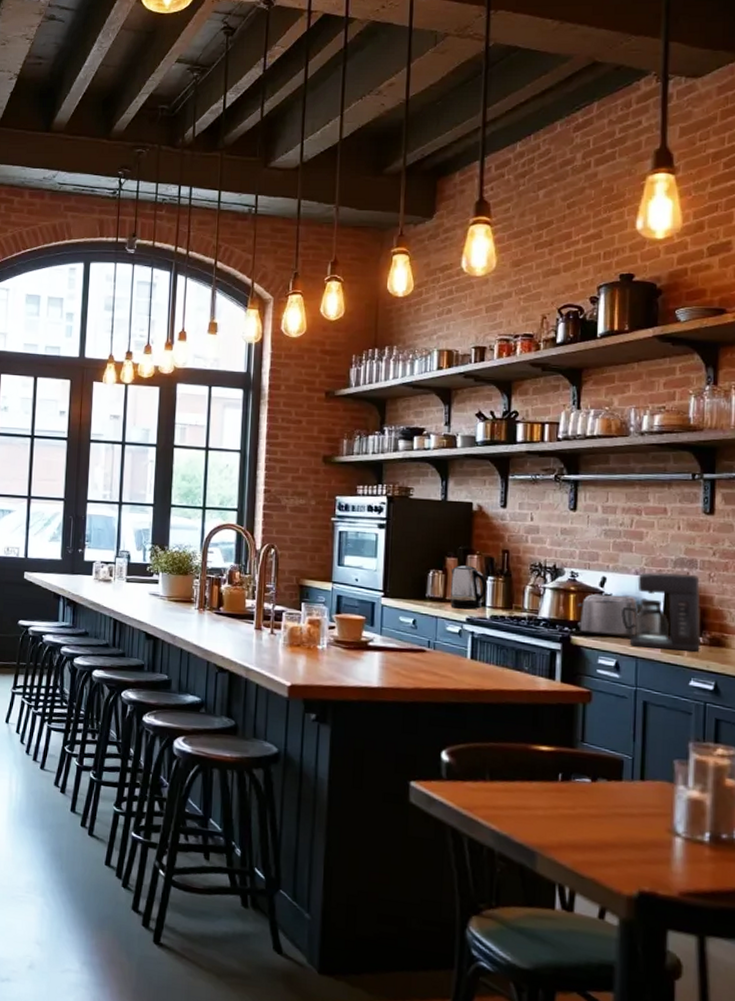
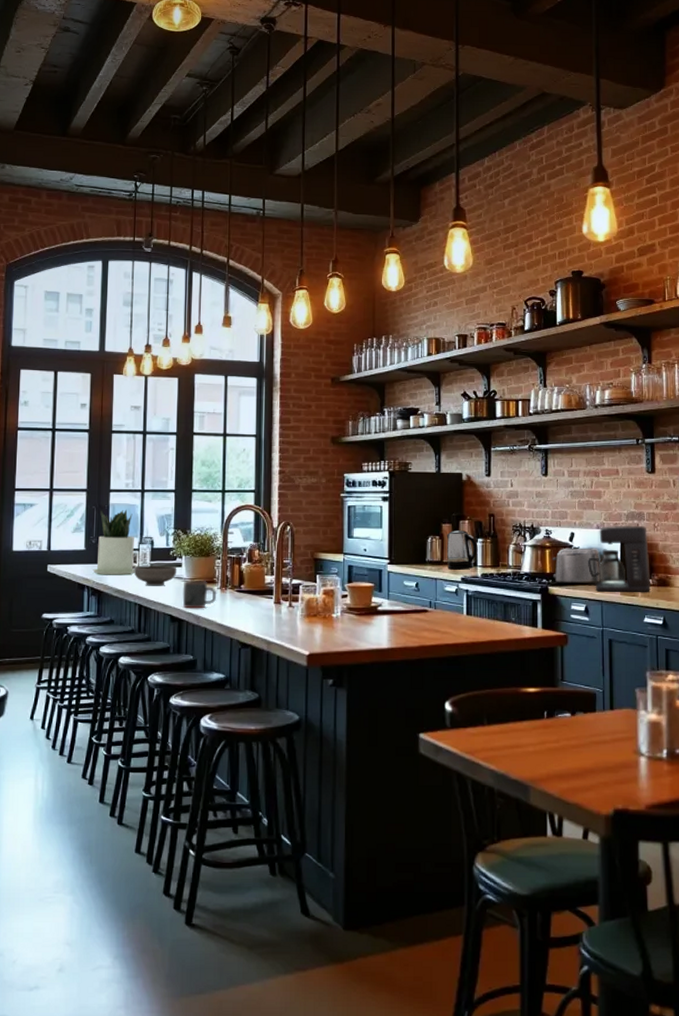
planter: none [68,520,111,589] -> present [93,509,136,575]
bowl: none [110,579,154,602] -> present [134,565,177,586]
mug: none [158,597,194,628] -> present [182,579,216,608]

